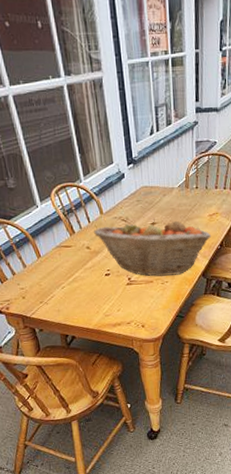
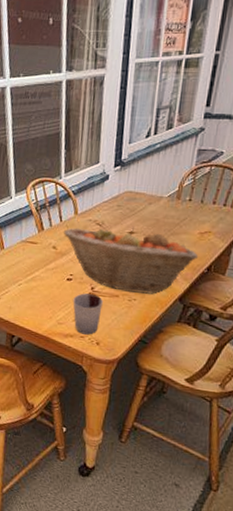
cup: none [114,284,141,321] -> present [73,293,103,335]

